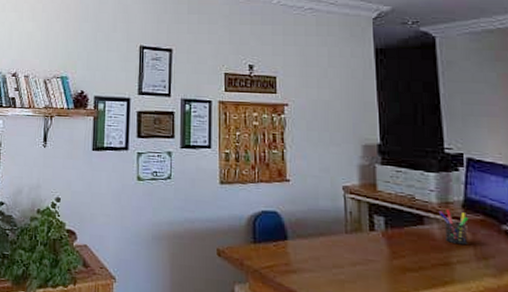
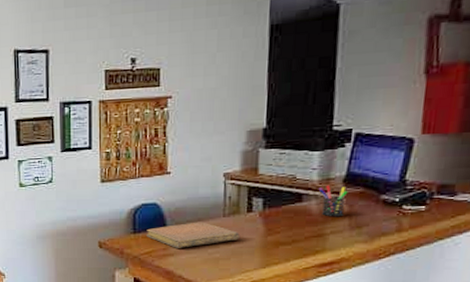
notebook: none [266,236,364,265] -> present [145,221,240,248]

